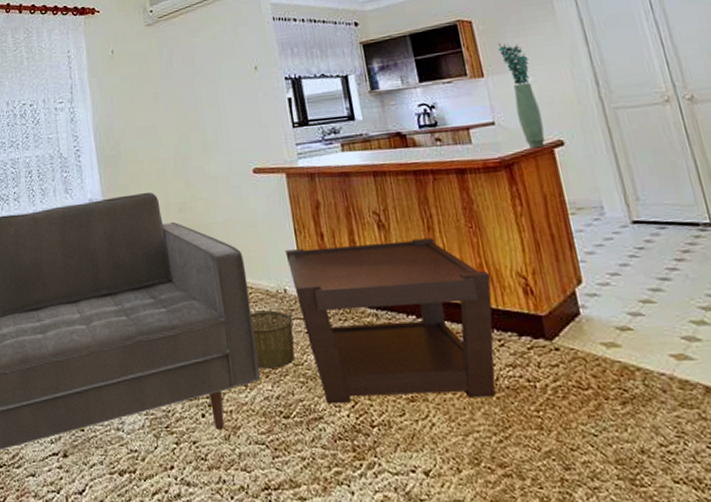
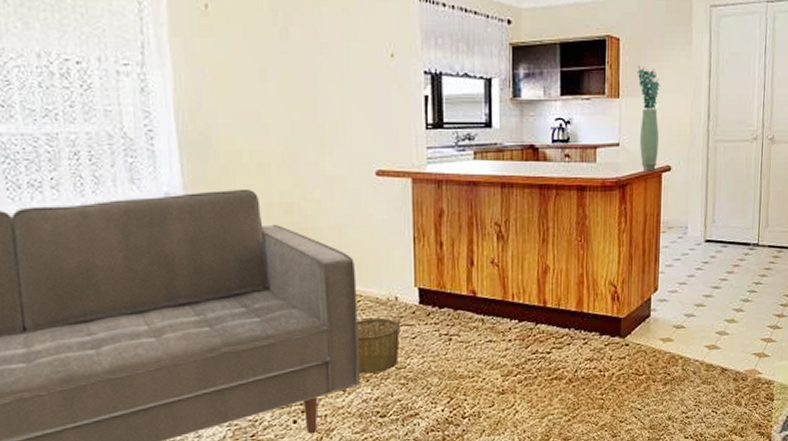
side table: present [285,238,496,404] -> none [401,249,588,402]

